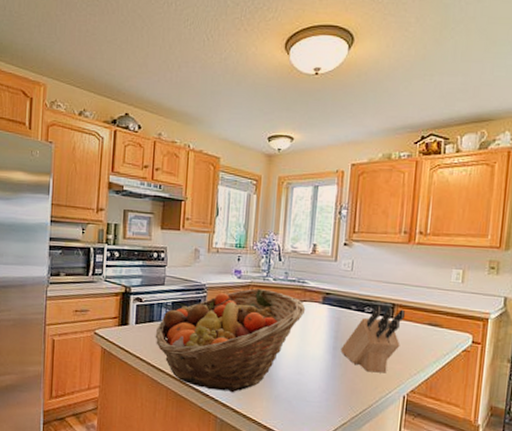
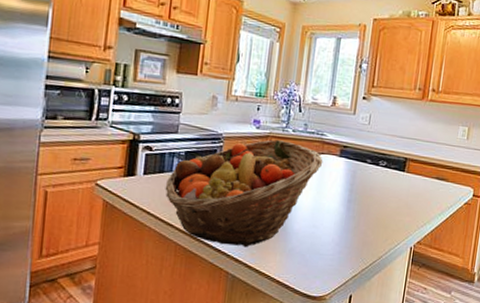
knife block: present [340,306,405,373] -> none [354,160,416,226]

